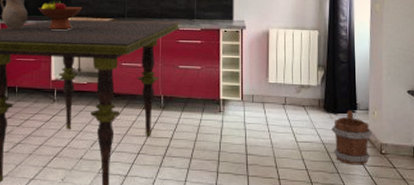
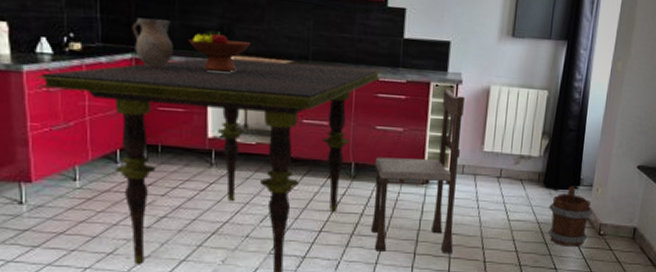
dining chair: none [179,33,250,172] -> present [370,88,466,253]

